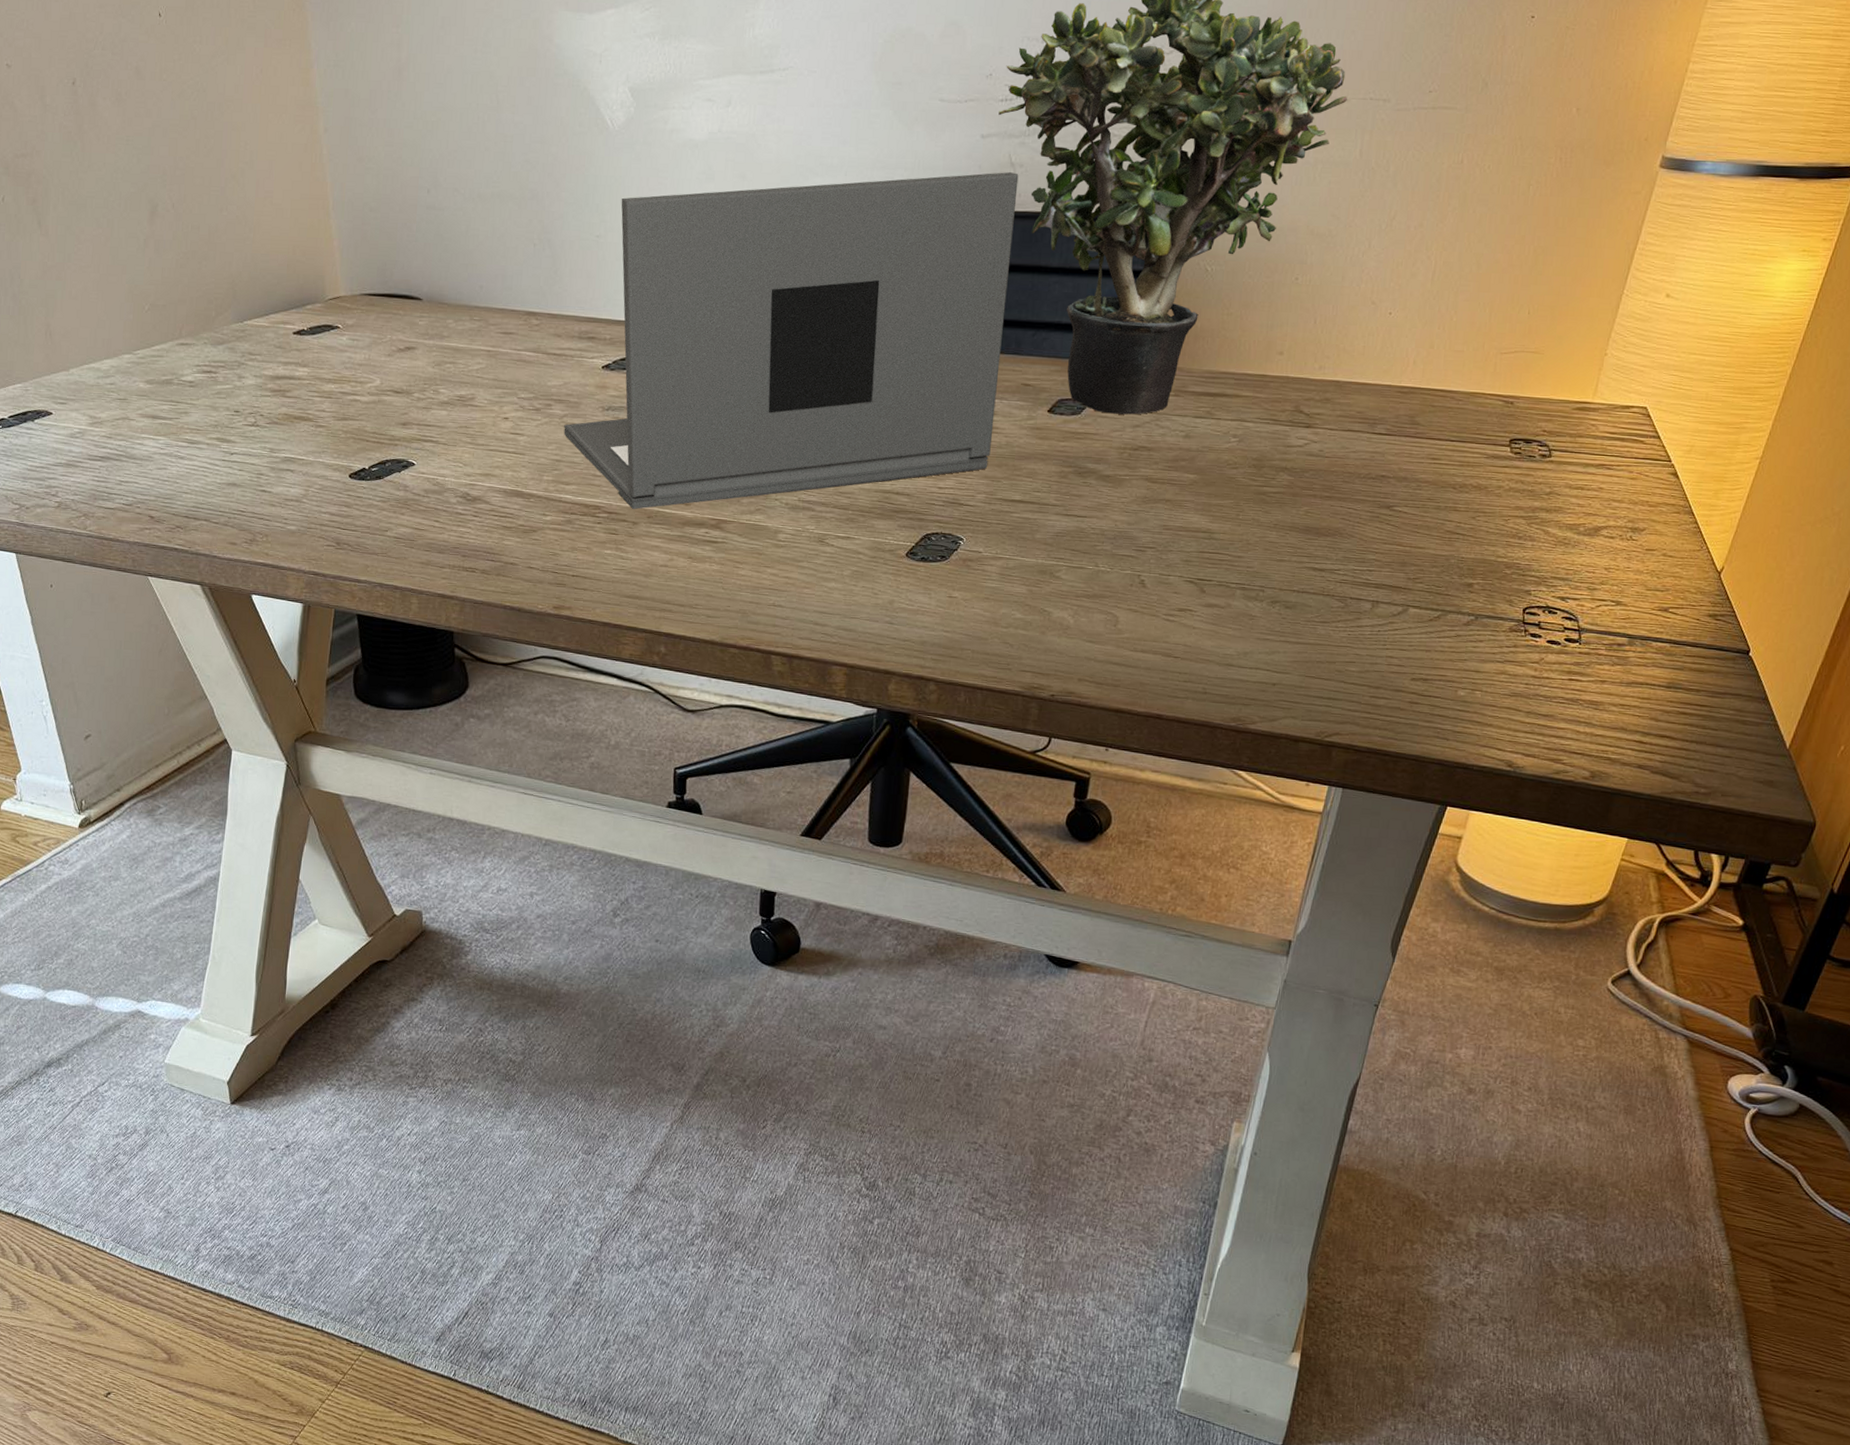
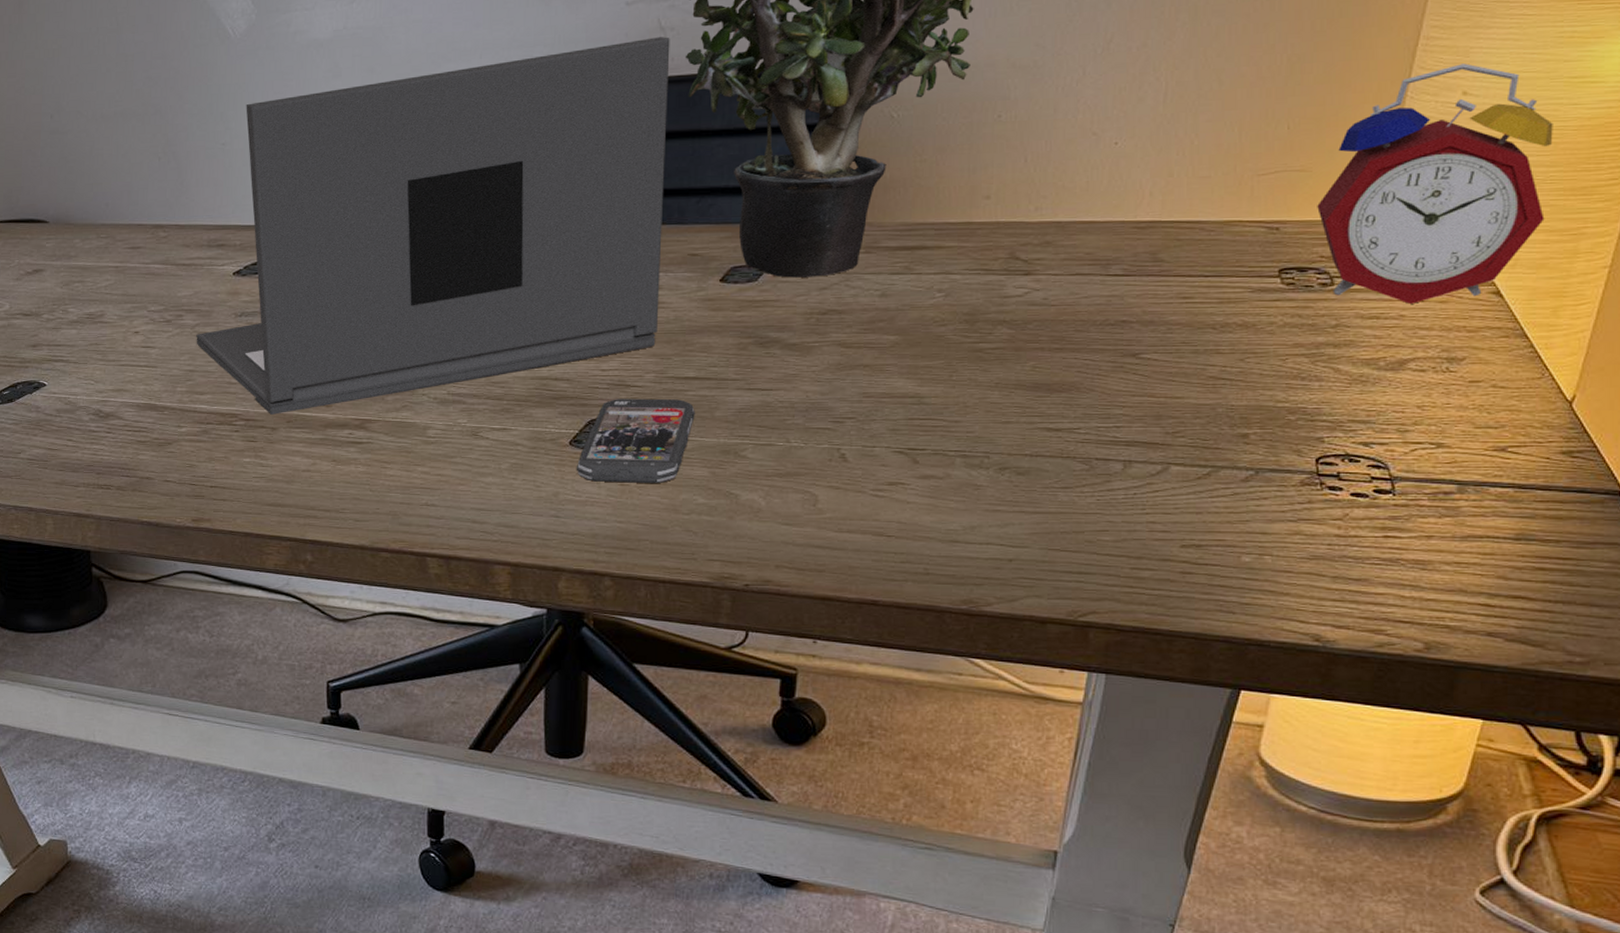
smartphone: none [910,516,1019,598] -> present [576,398,695,484]
alarm clock: none [1544,269,1732,478] -> present [1317,63,1553,304]

